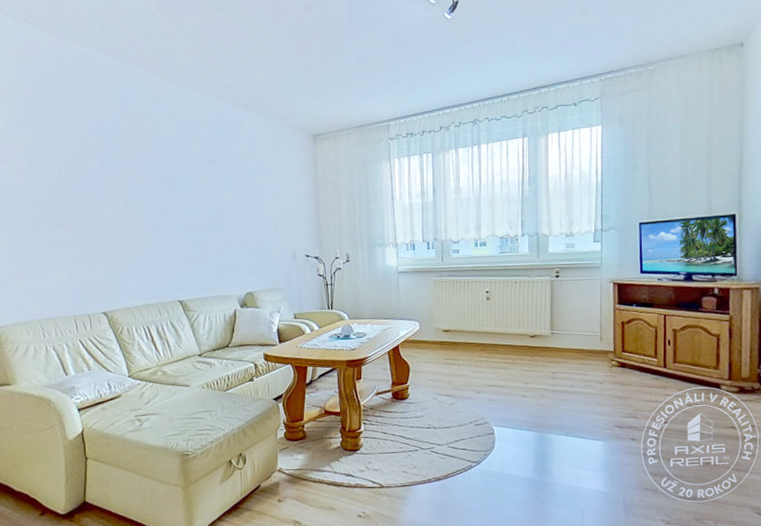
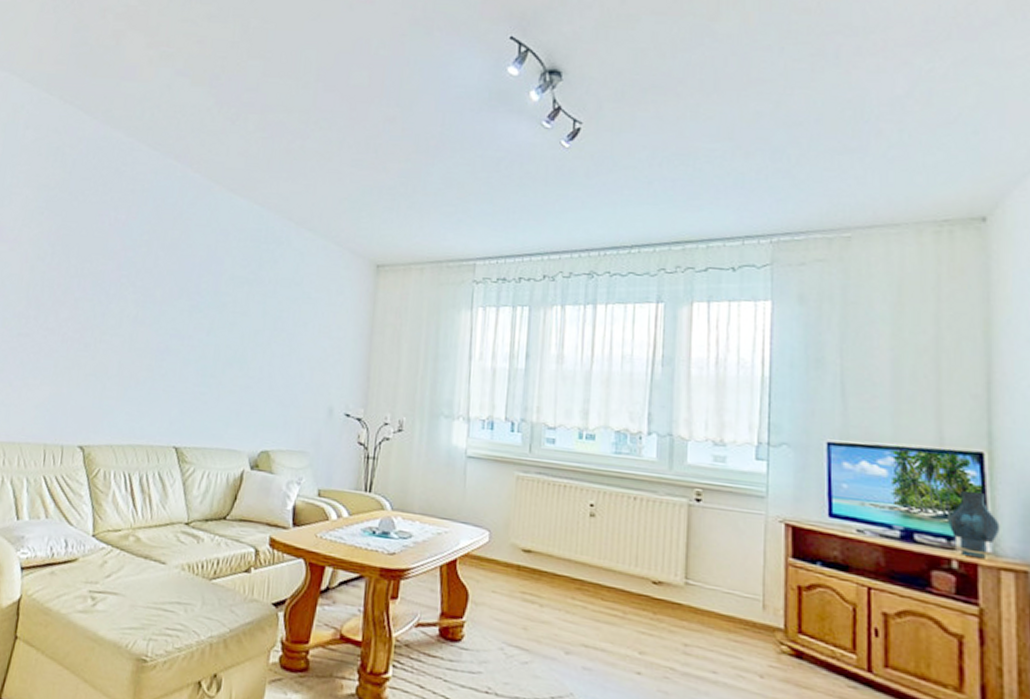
vase: none [713,242,744,285] -> present [948,491,1000,559]

